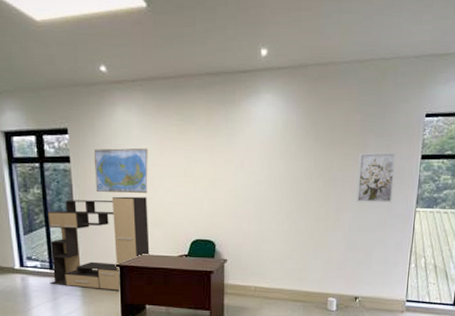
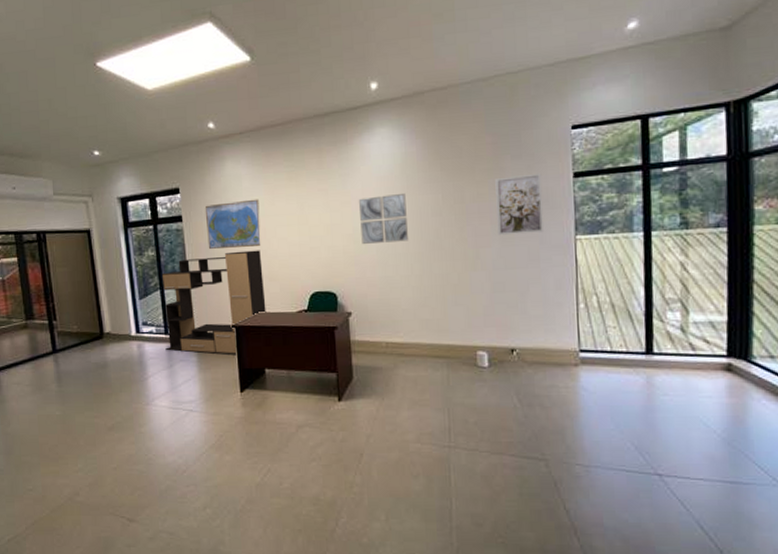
wall art: none [241,157,283,201] -> present [358,194,409,244]

